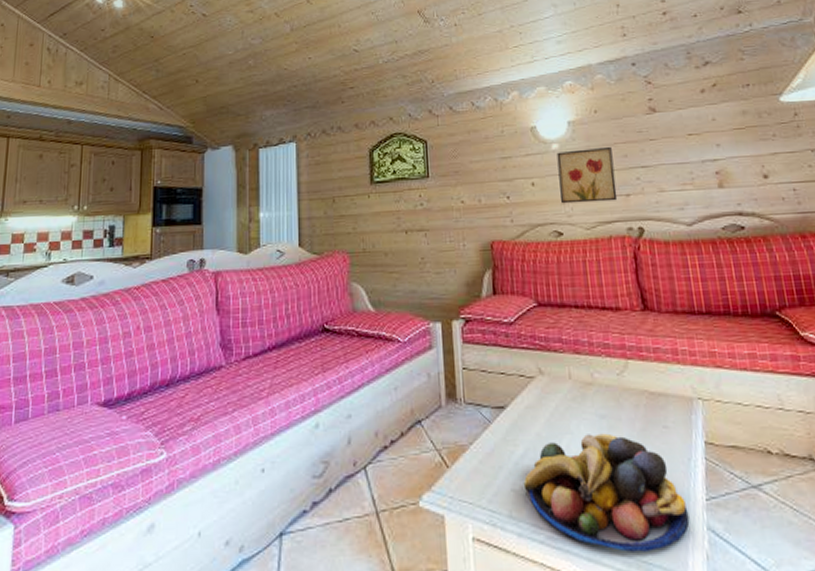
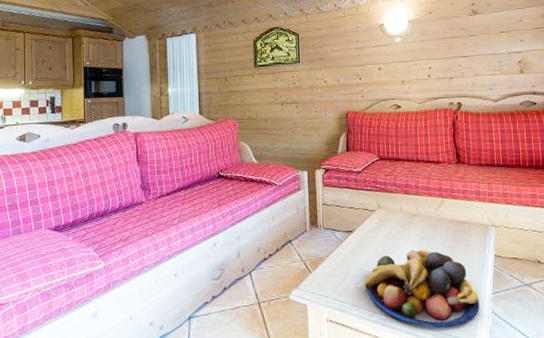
wall art: present [556,146,618,204] -> none [399,40,443,84]

